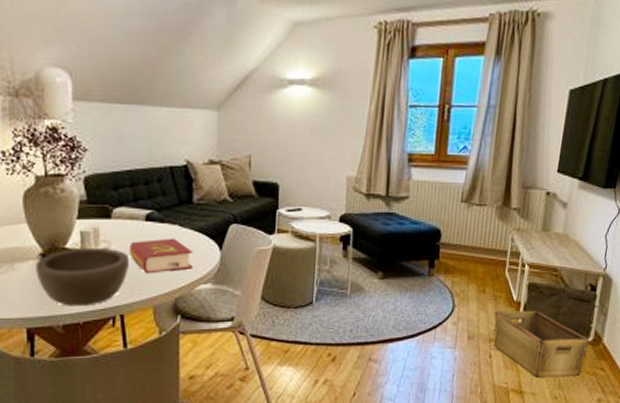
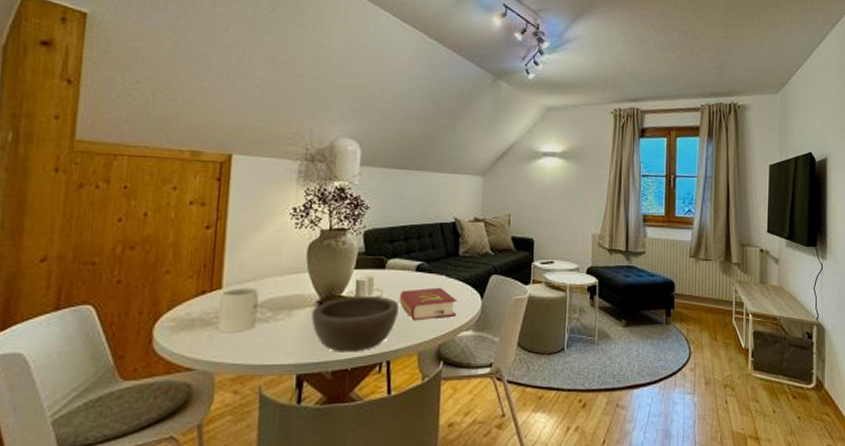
hamper: present [493,311,590,377] -> none [726,358,813,423]

